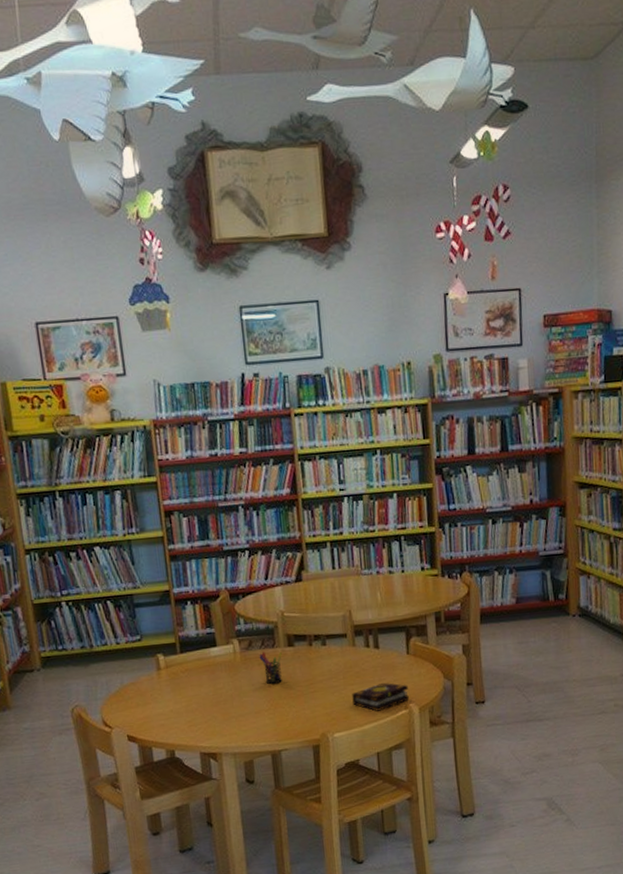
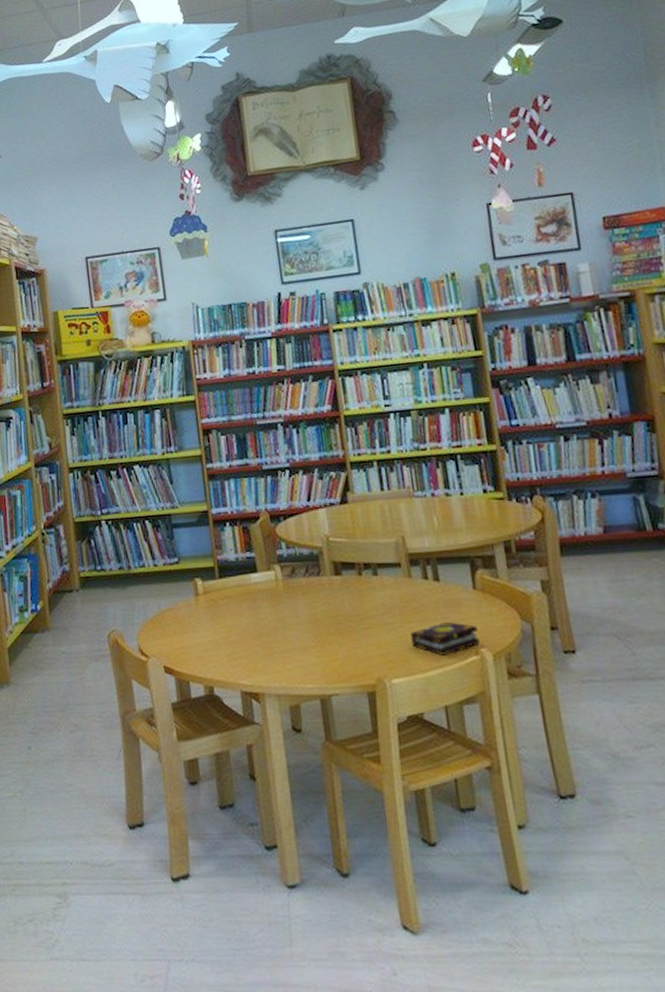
pen holder: present [259,651,282,685] -> none [303,580,330,618]

